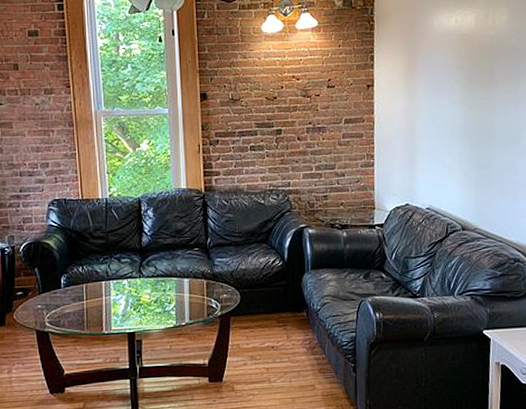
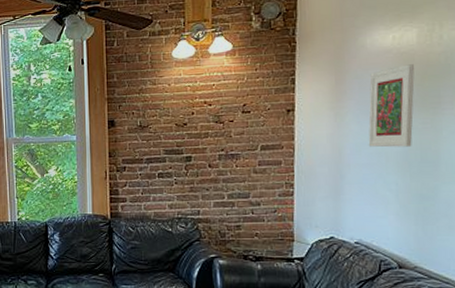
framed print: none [436,45,473,121] -> present [368,64,415,148]

